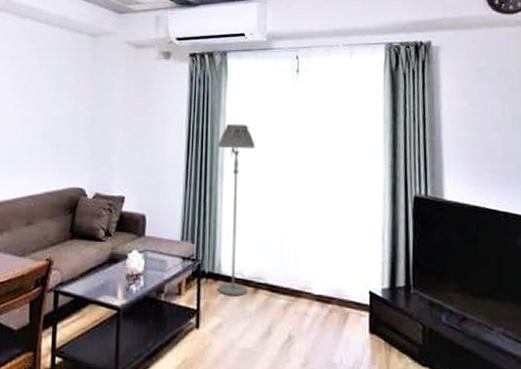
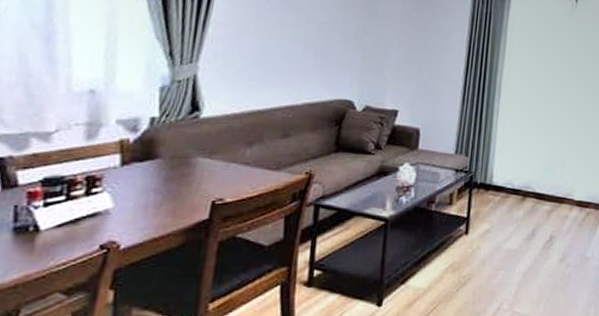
floor lamp: present [217,123,255,297] -> none [488,44,533,204]

